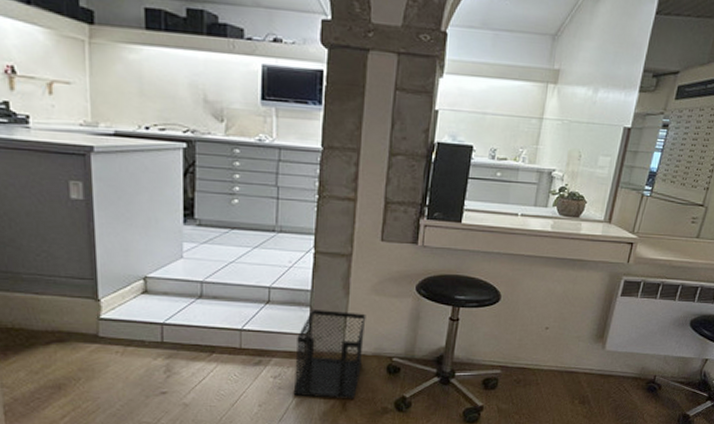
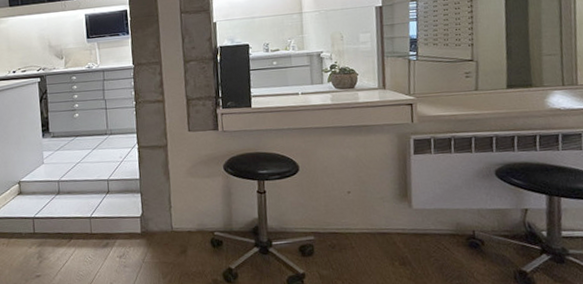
wastebasket: present [293,310,366,399] -> none [133,194,189,274]

